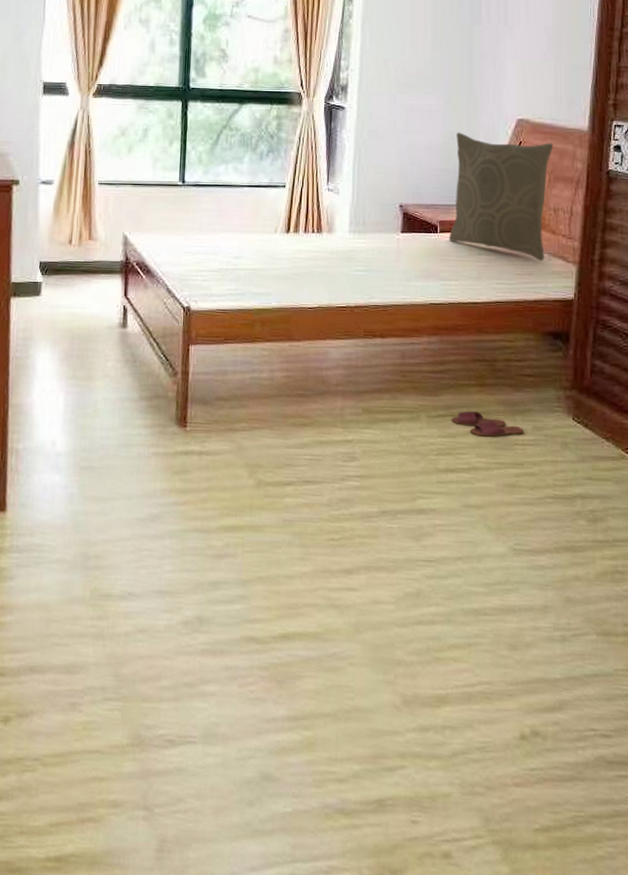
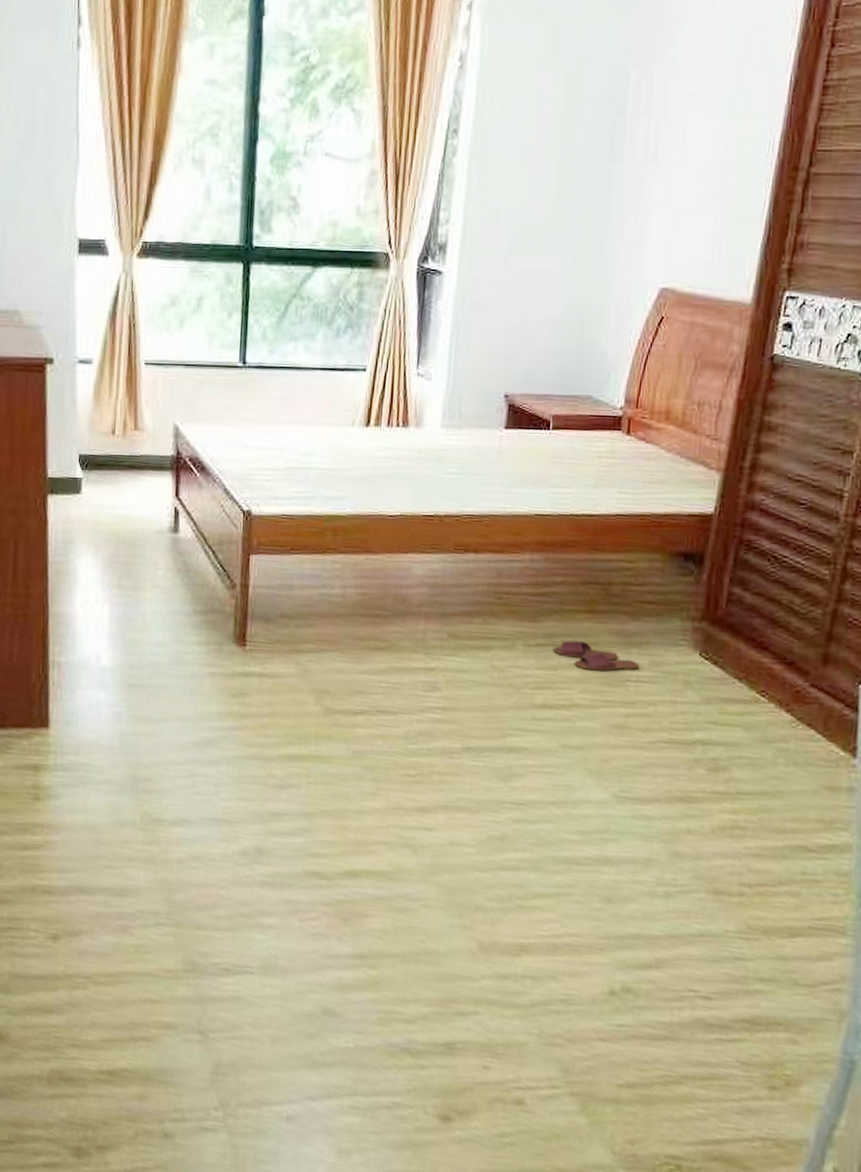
pillow: present [448,132,554,261] -> none [562,304,705,466]

